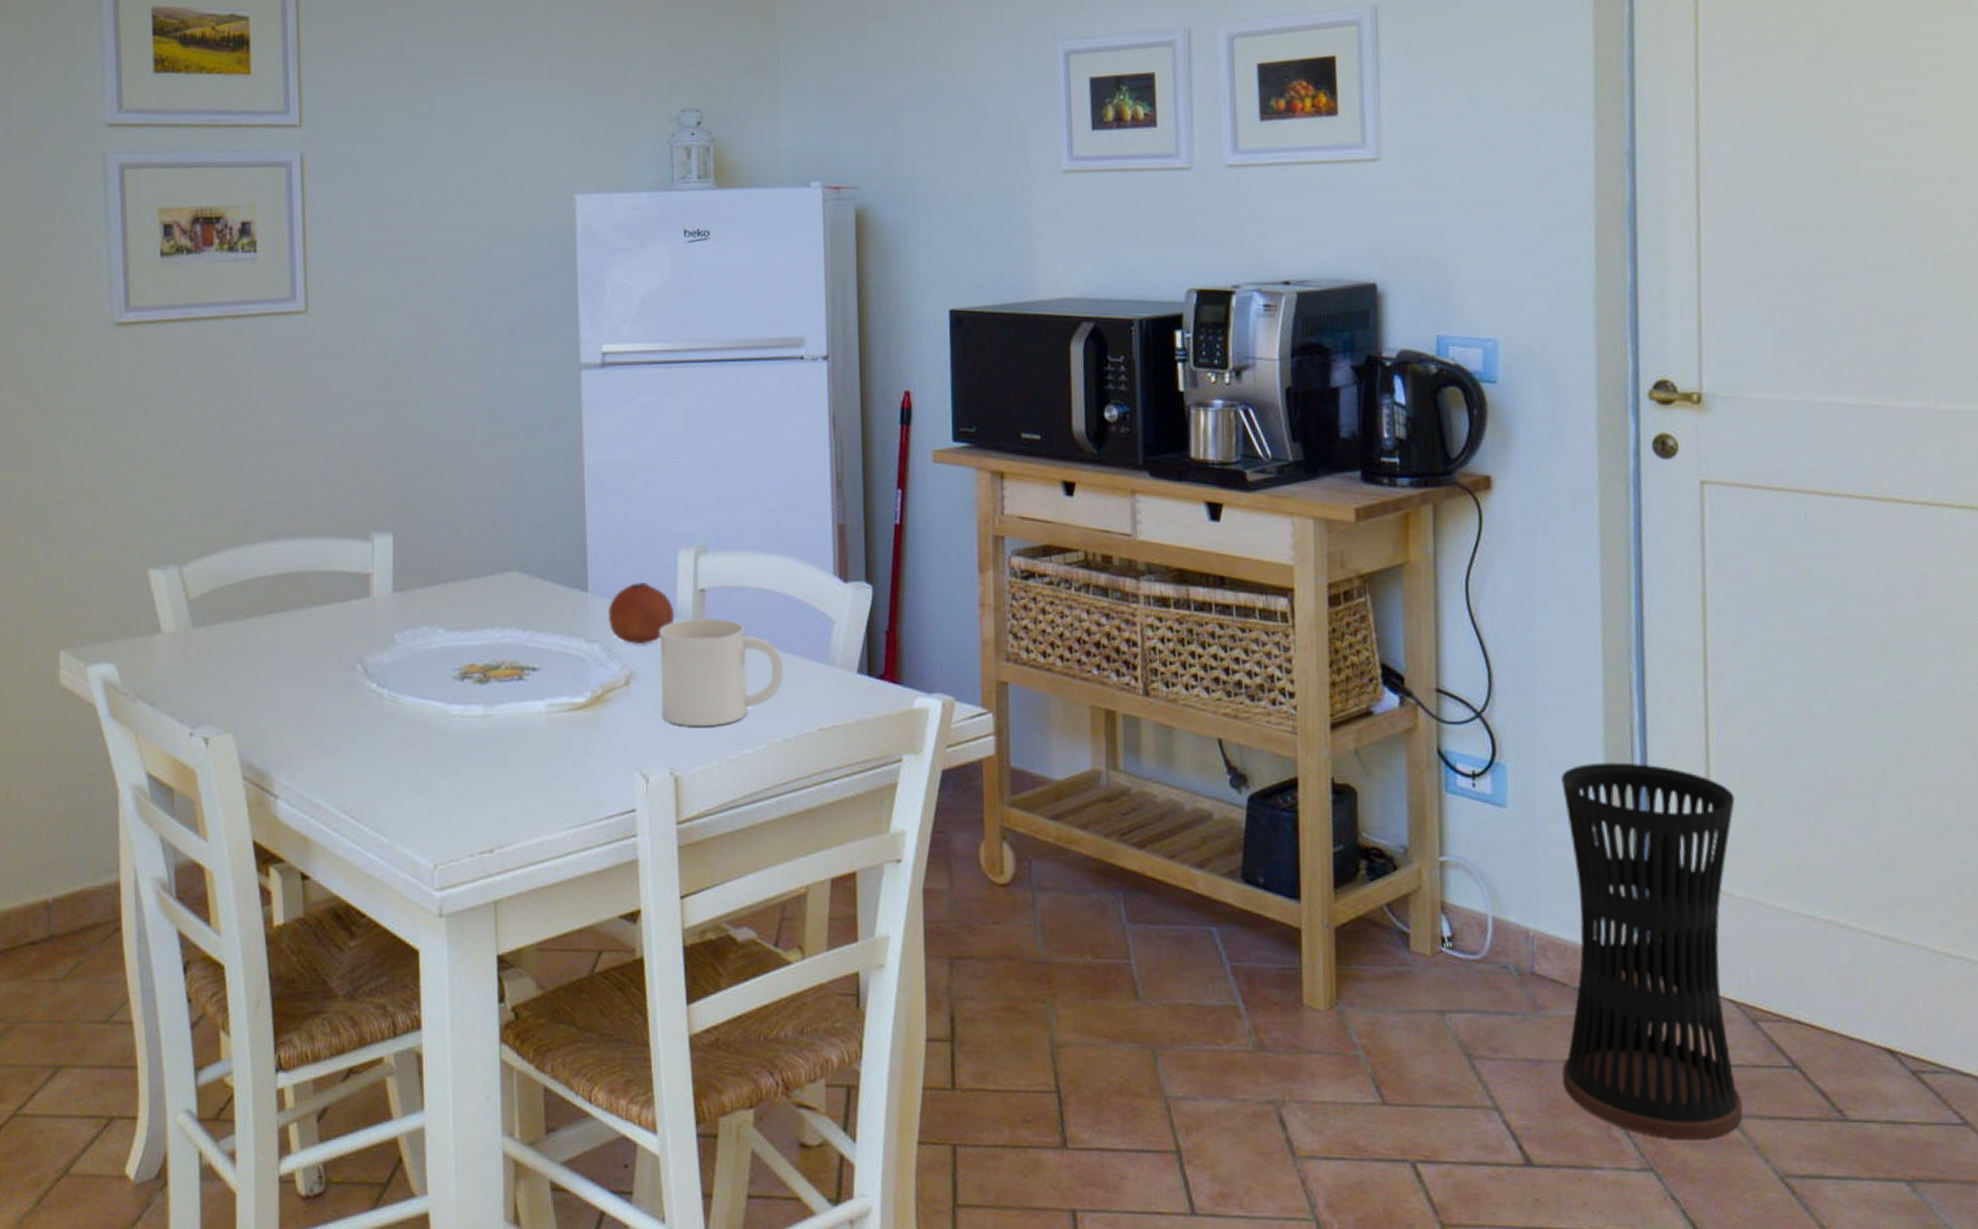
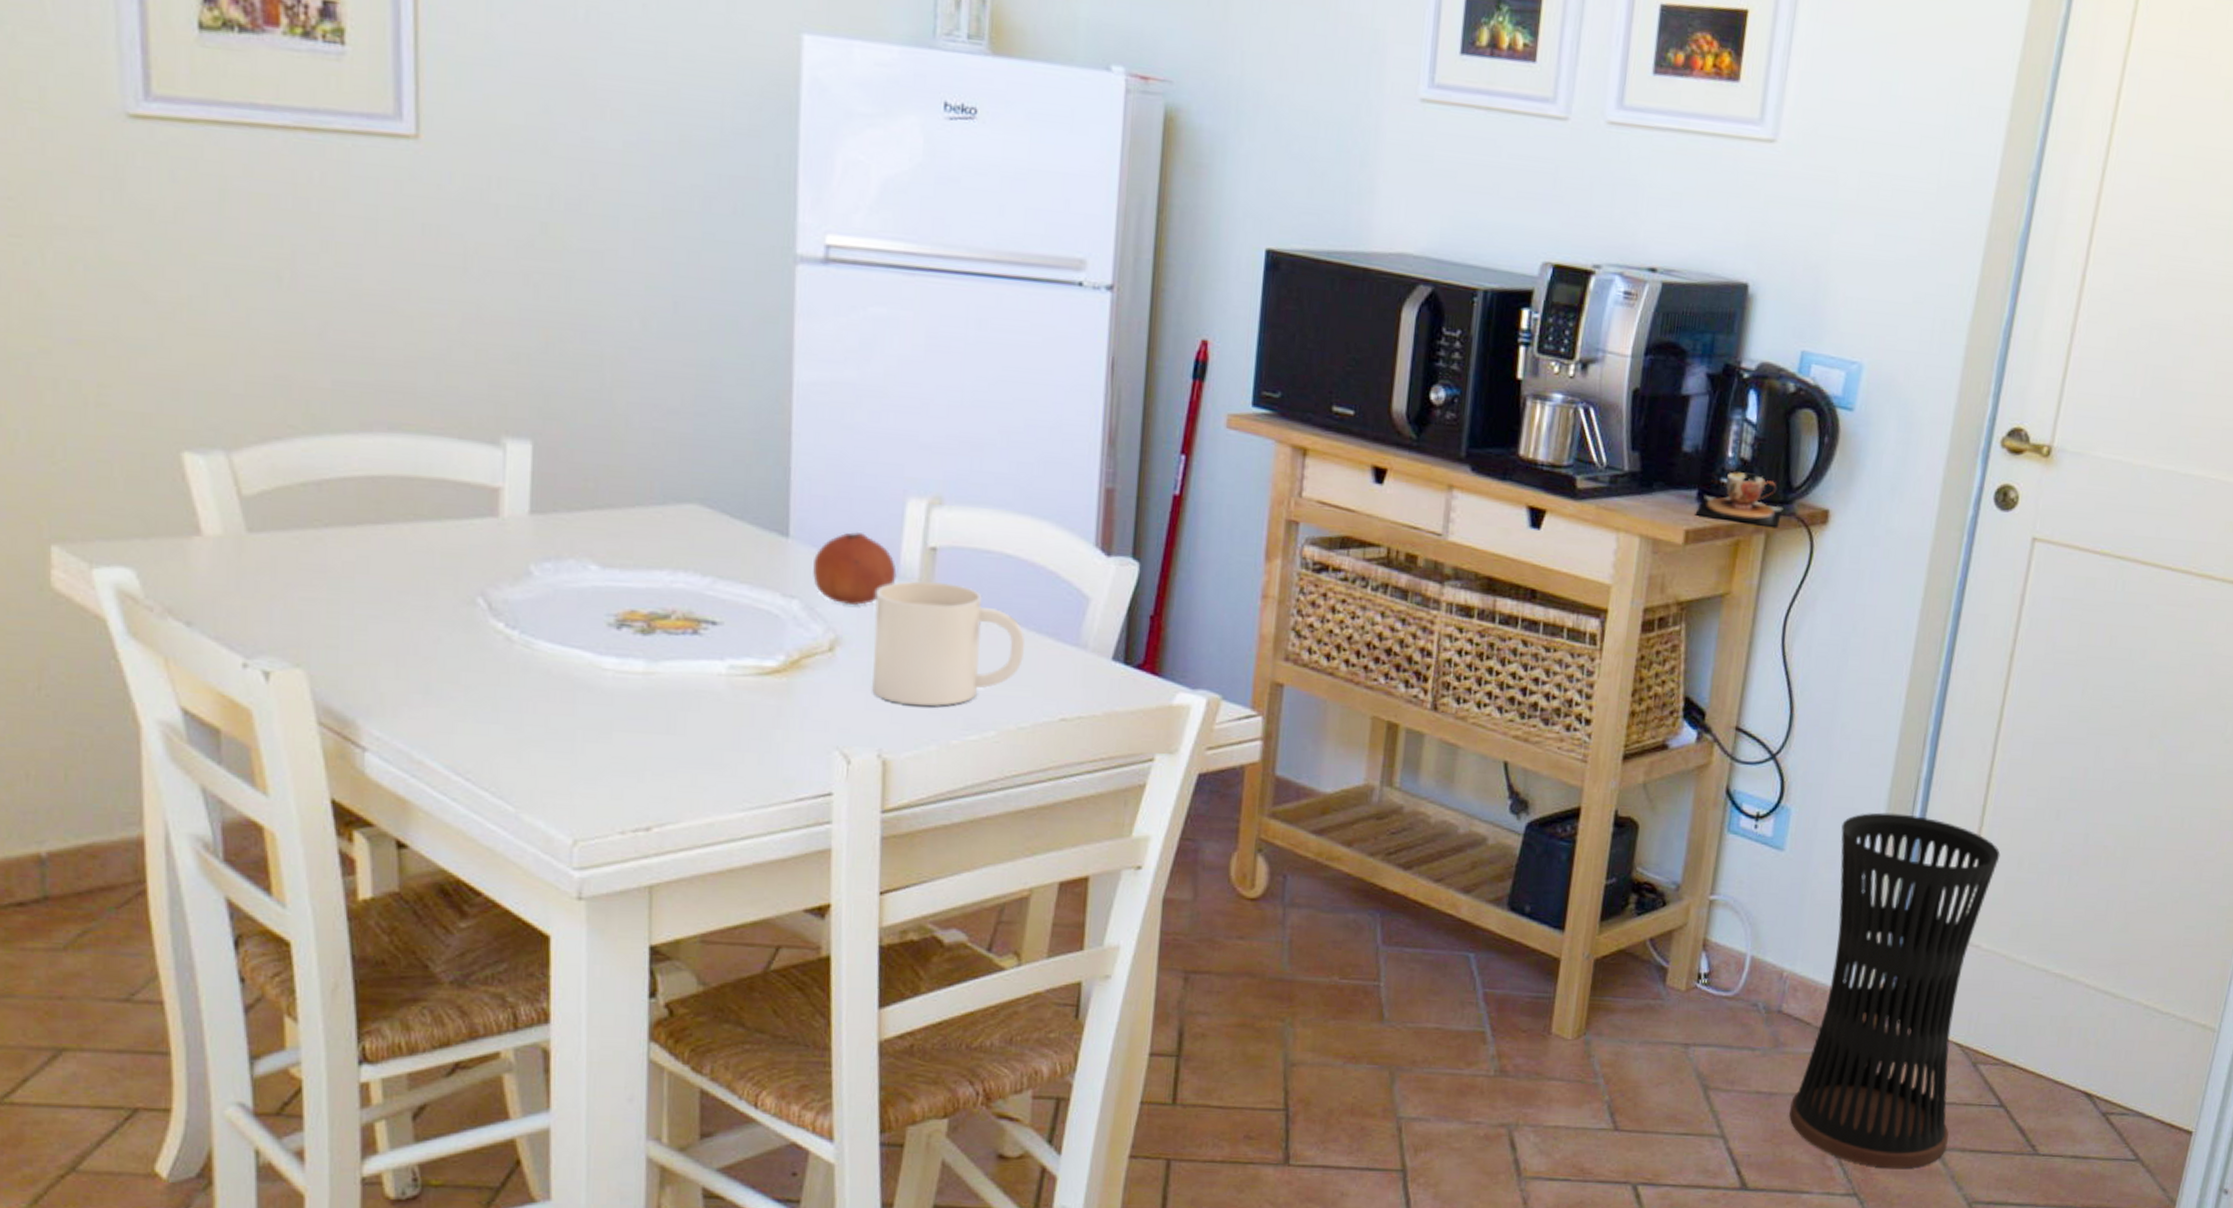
teacup: none [1363,450,1446,497] -> present [1696,472,1783,527]

